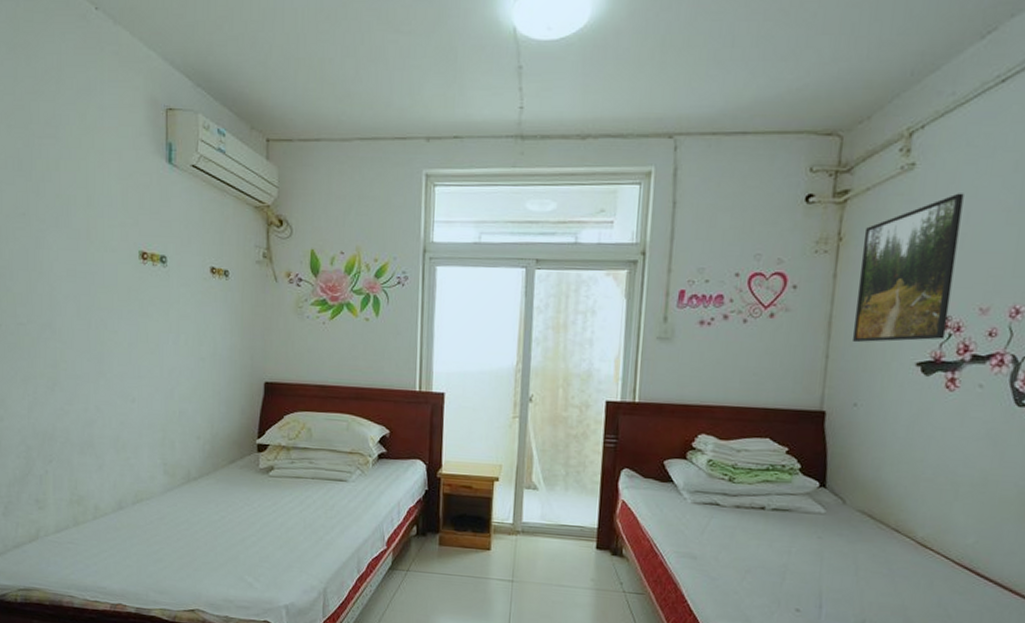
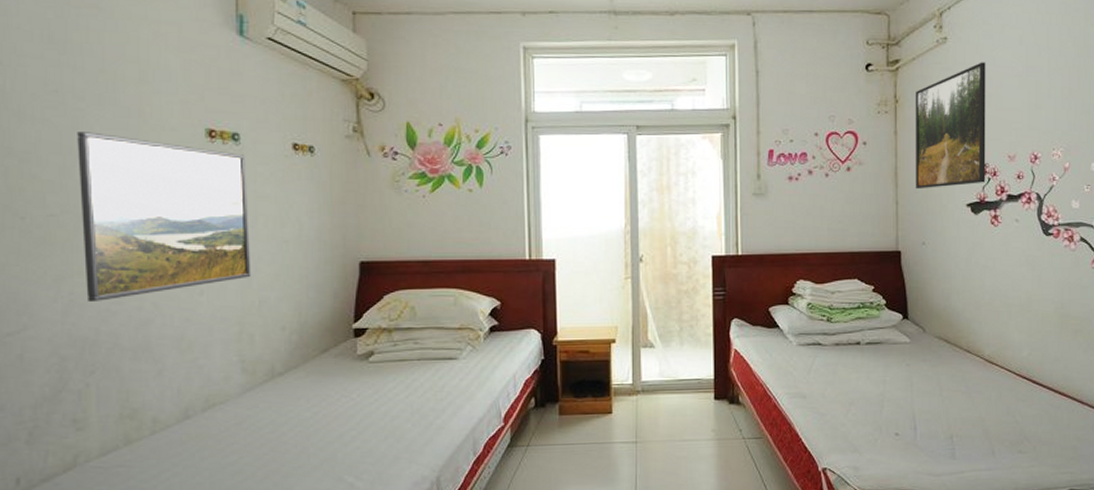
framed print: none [40,251,174,401] -> present [77,132,251,301]

